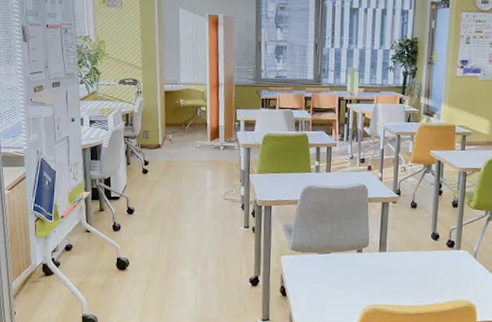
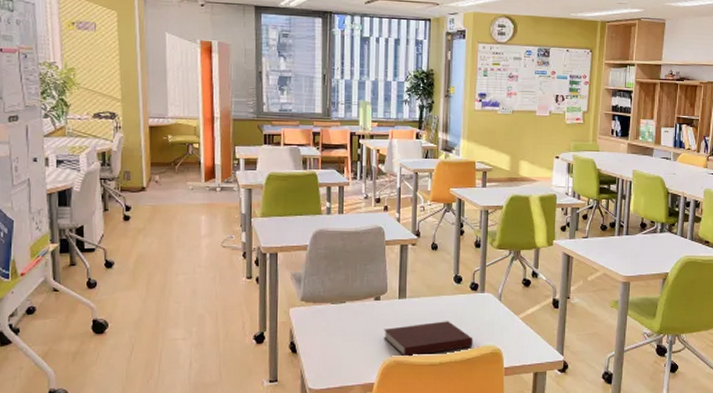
notebook: none [364,274,448,306] -> present [384,321,473,357]

